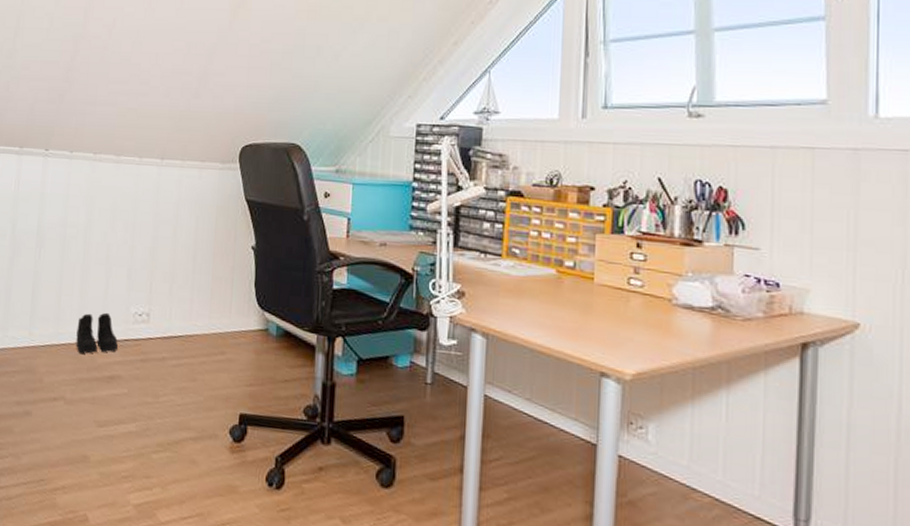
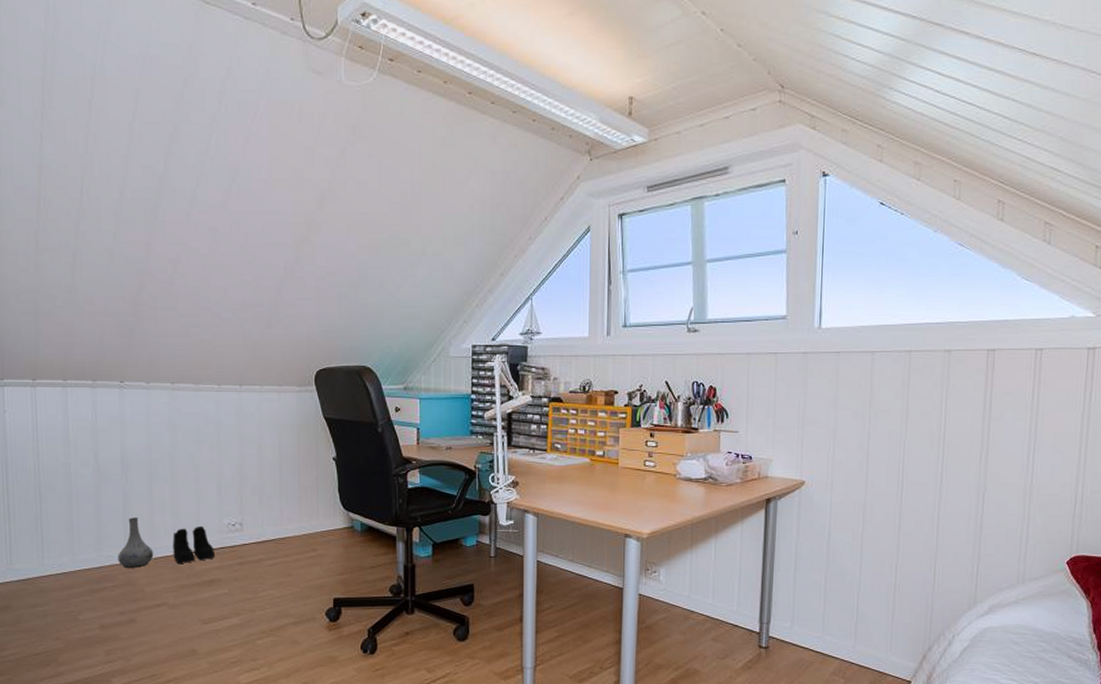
vase: none [21,296,57,354] -> present [118,517,154,568]

